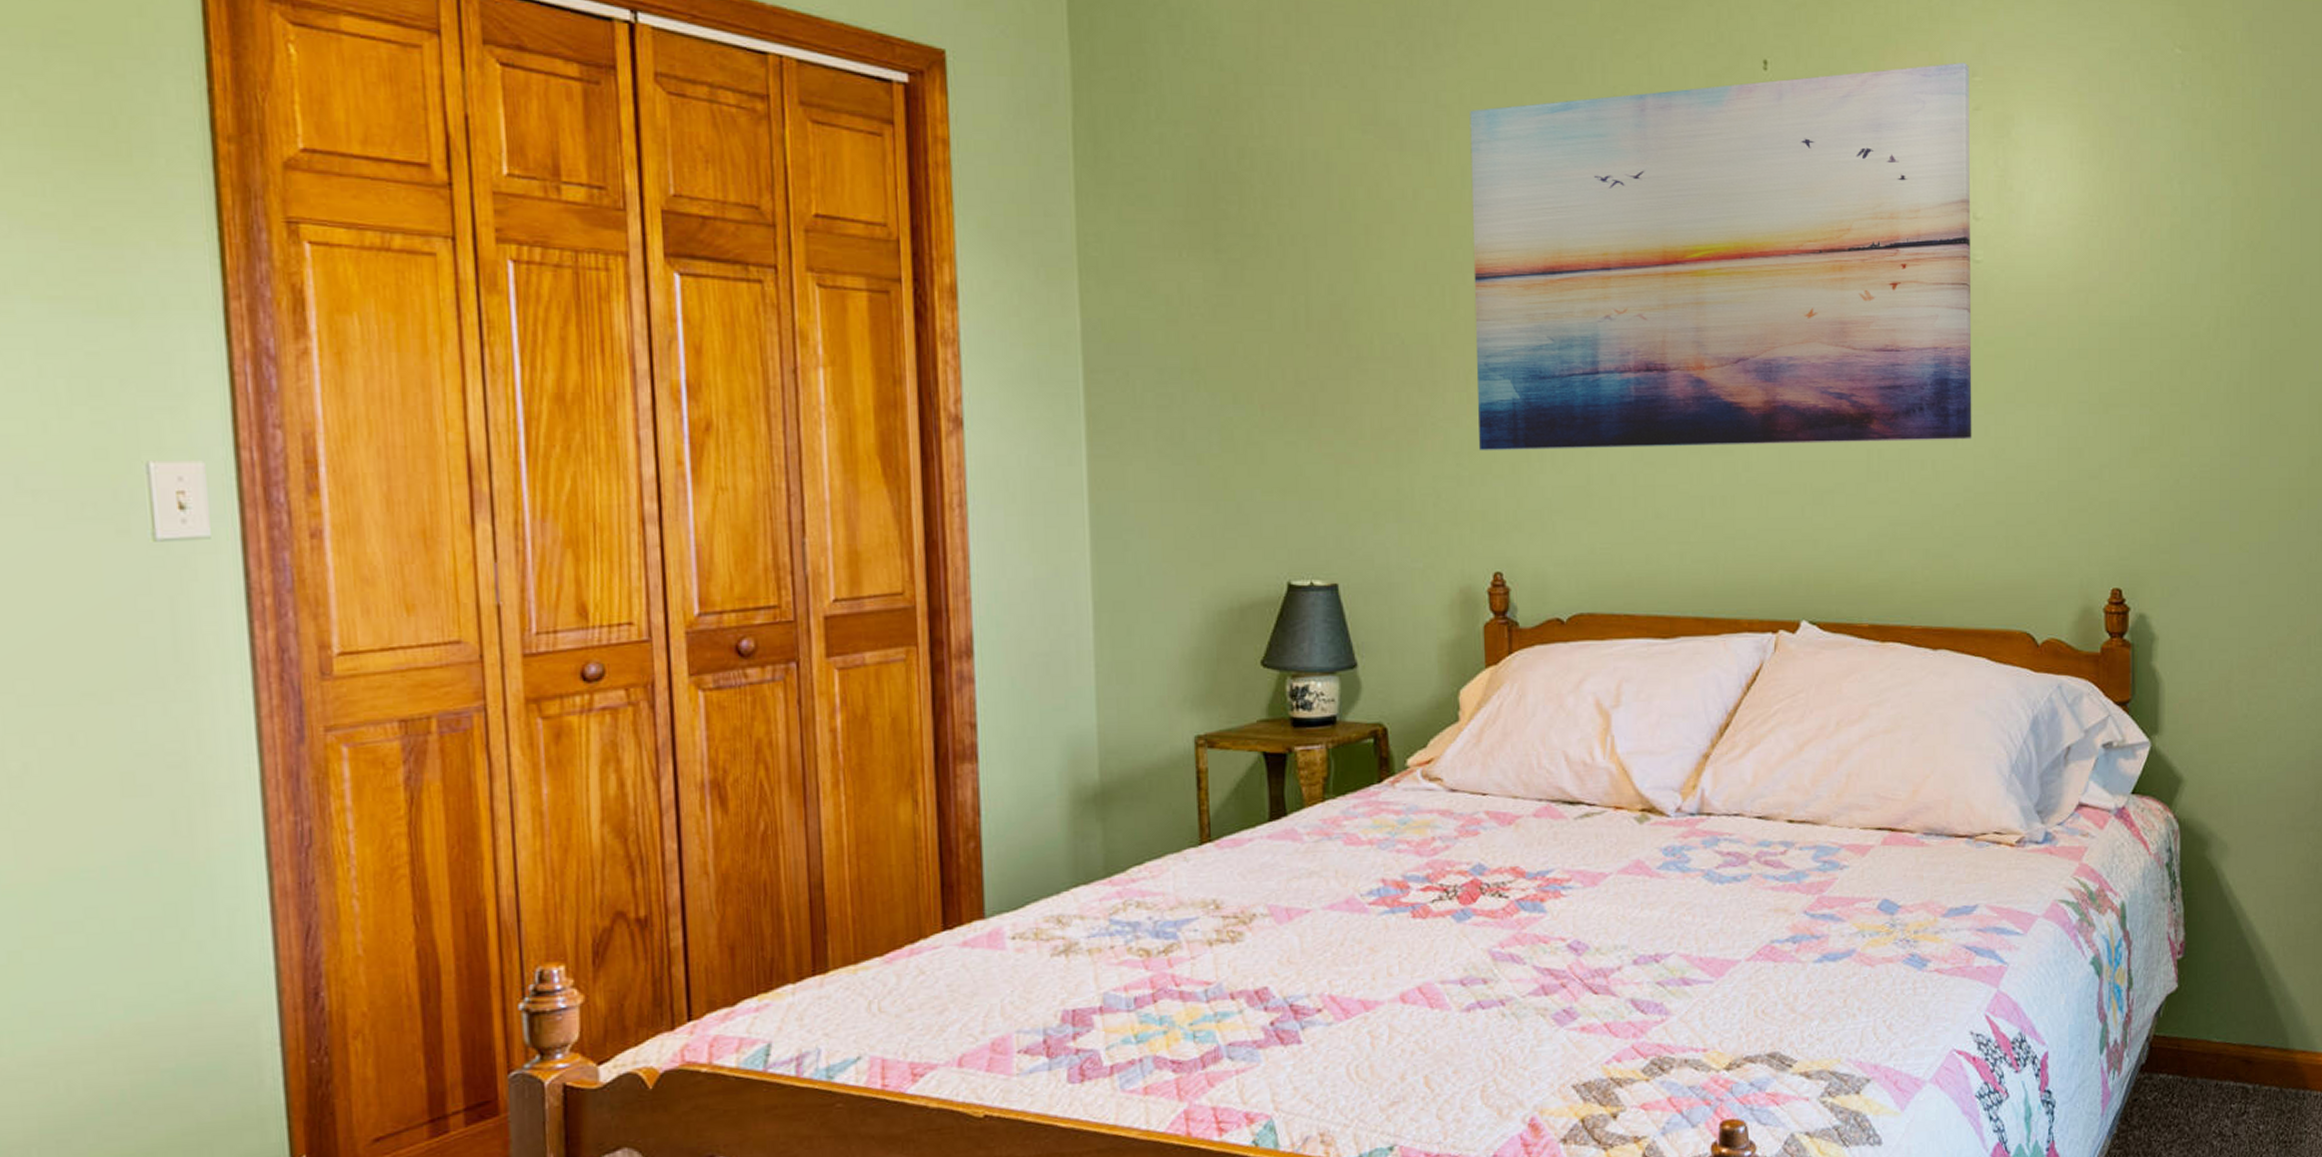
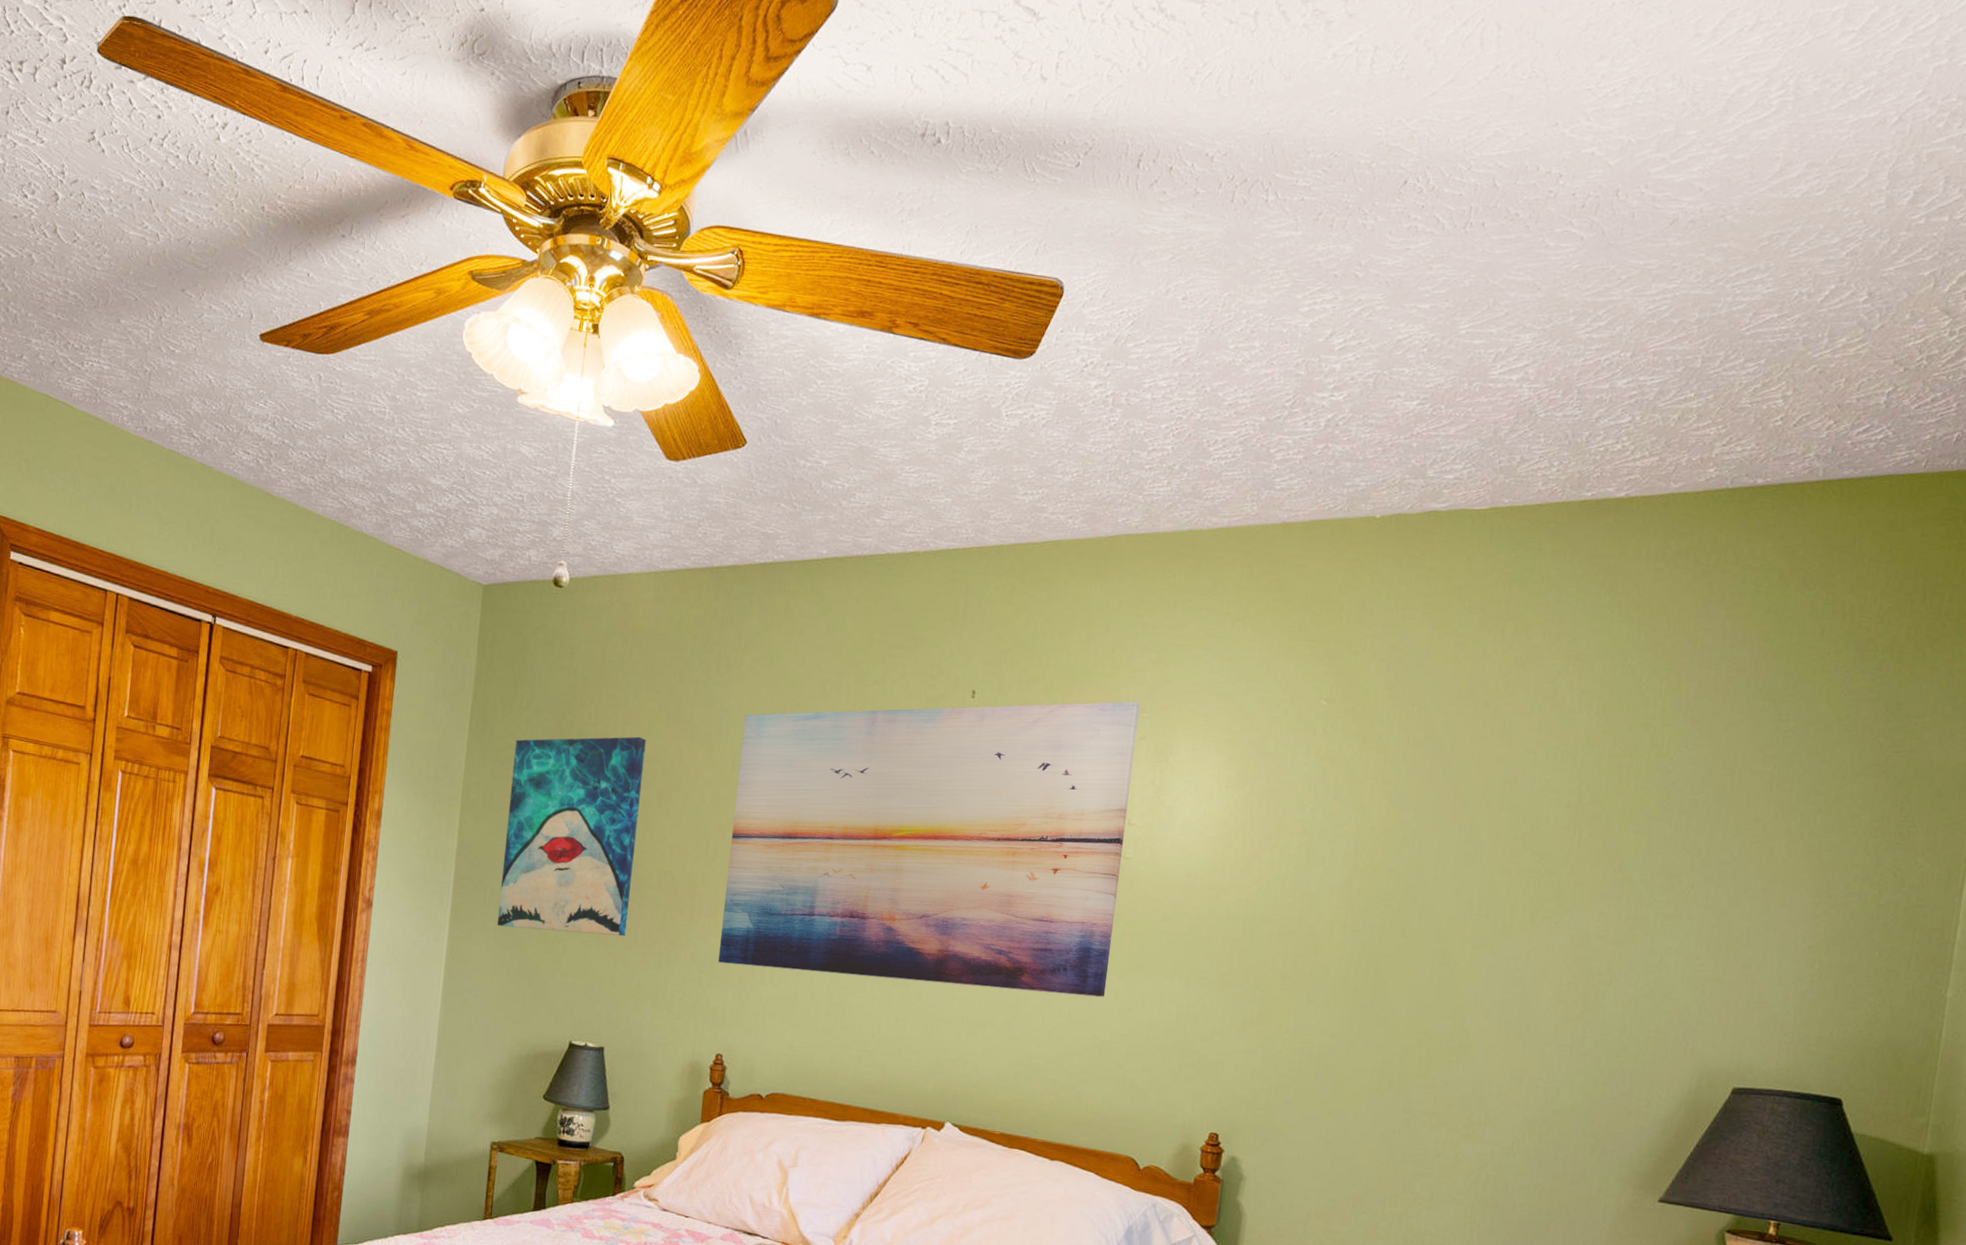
wall art: none [1147,151,1346,434] -> present [496,736,646,937]

